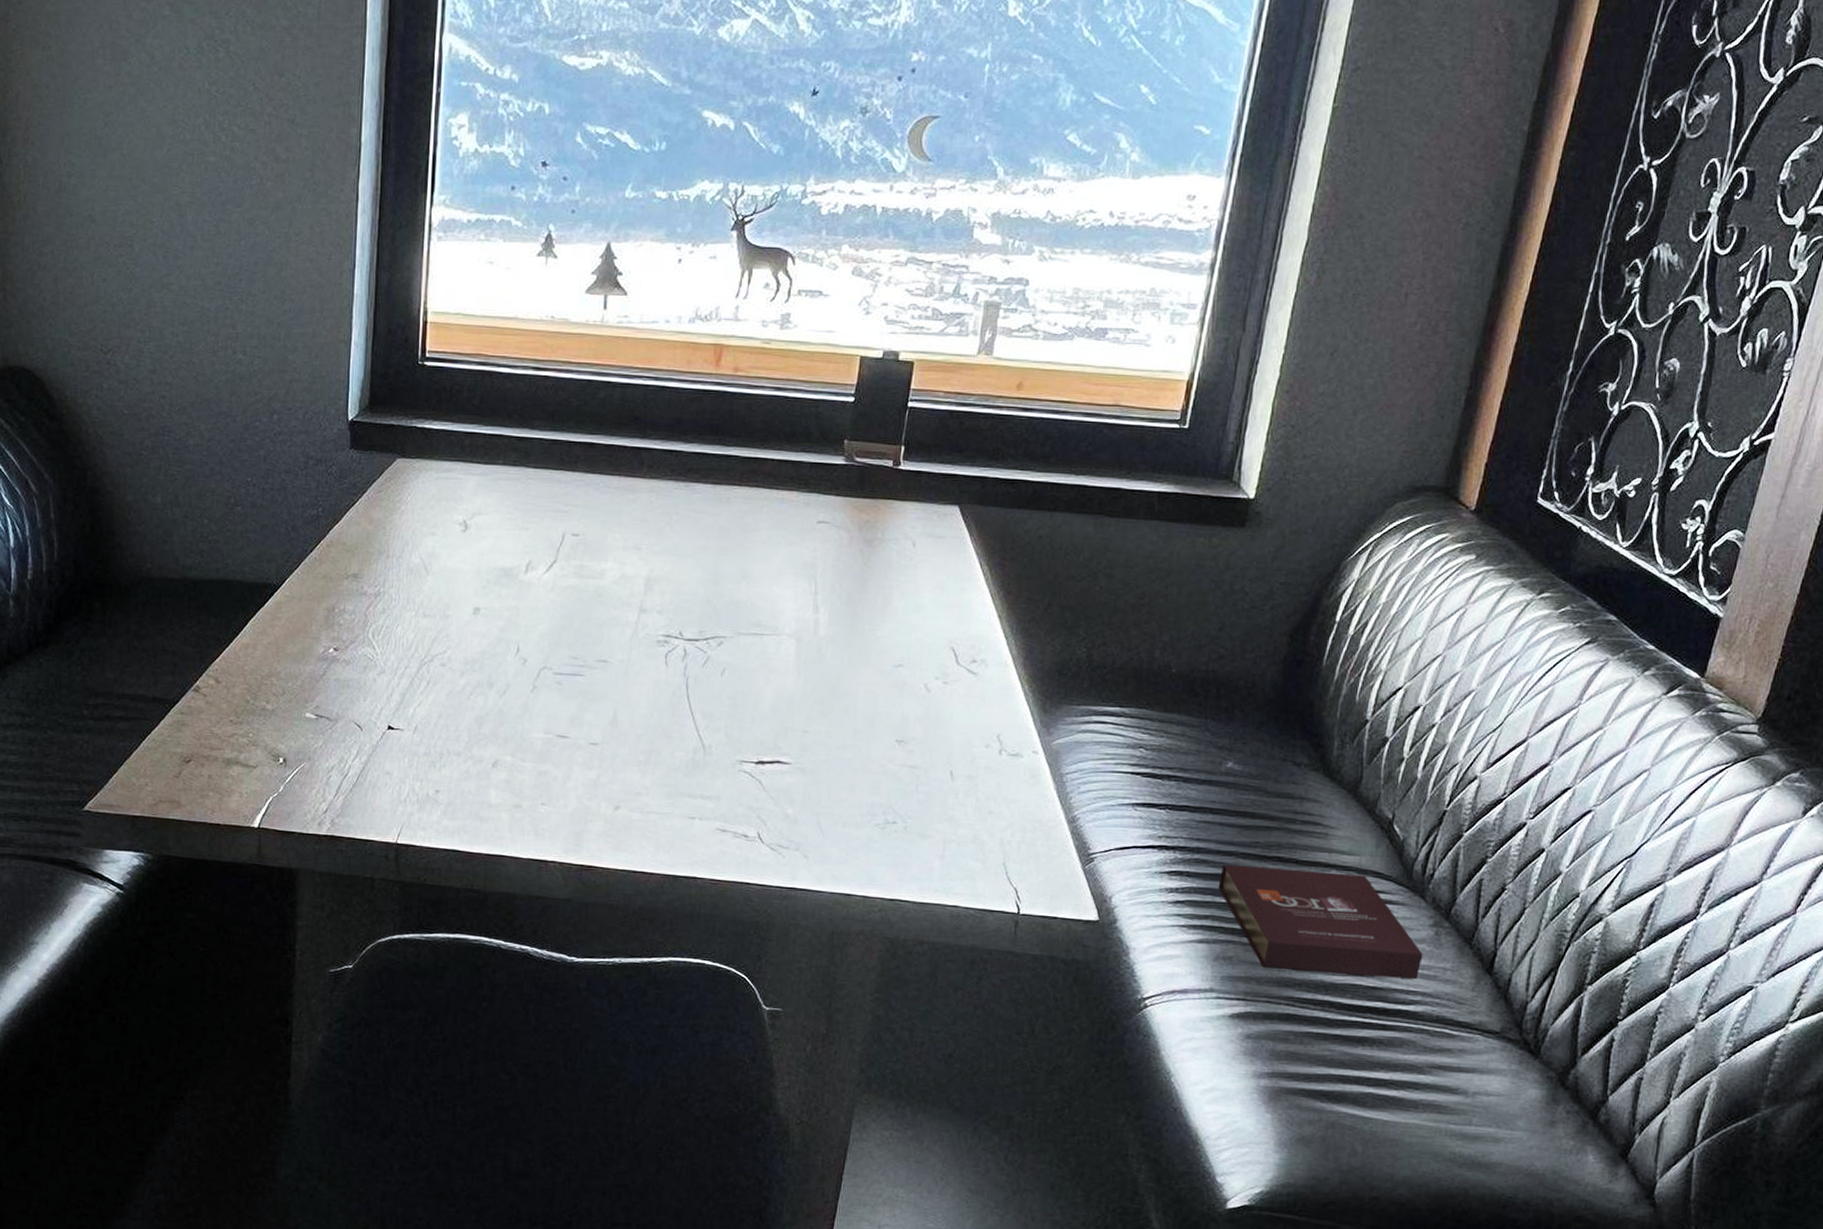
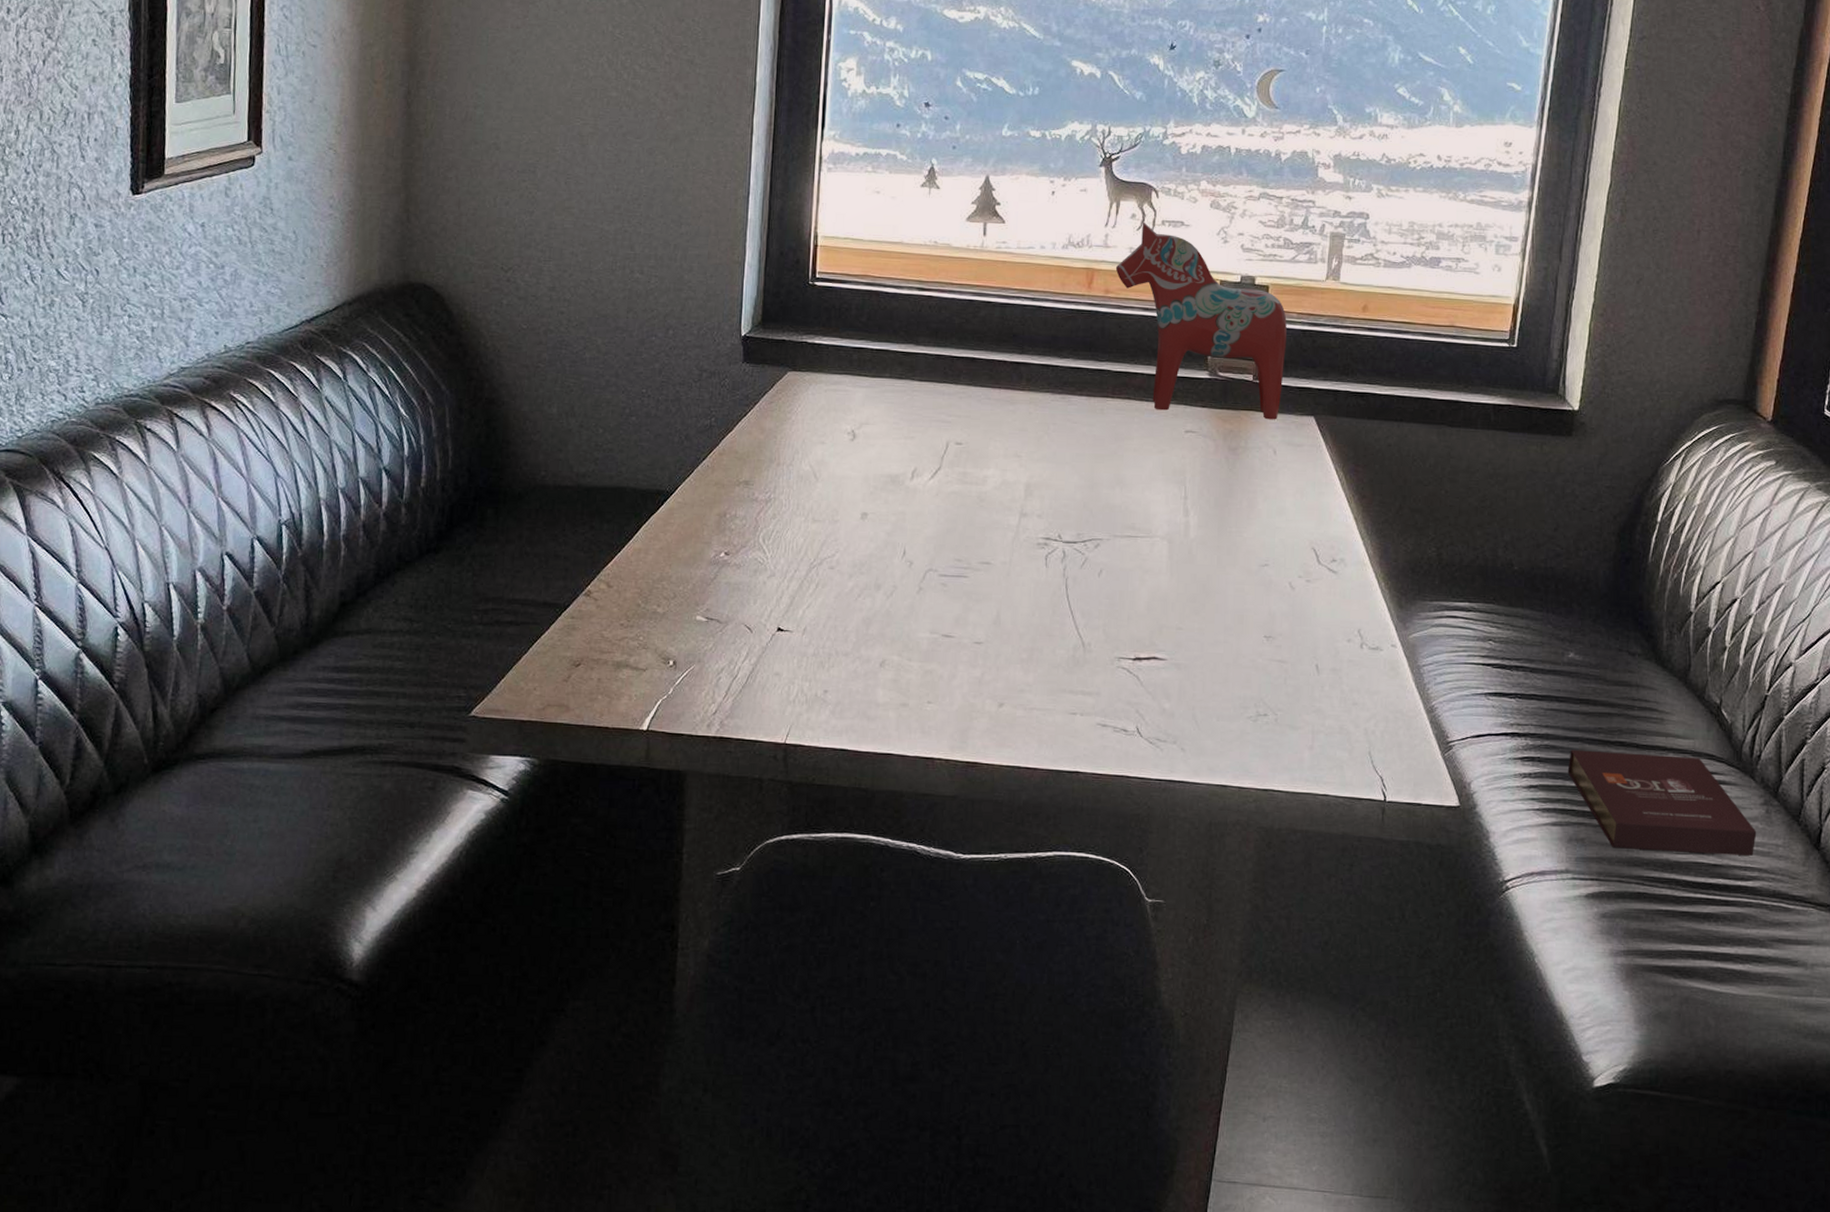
decorative figurine: none [746,291,933,510] -> present [1115,221,1287,420]

